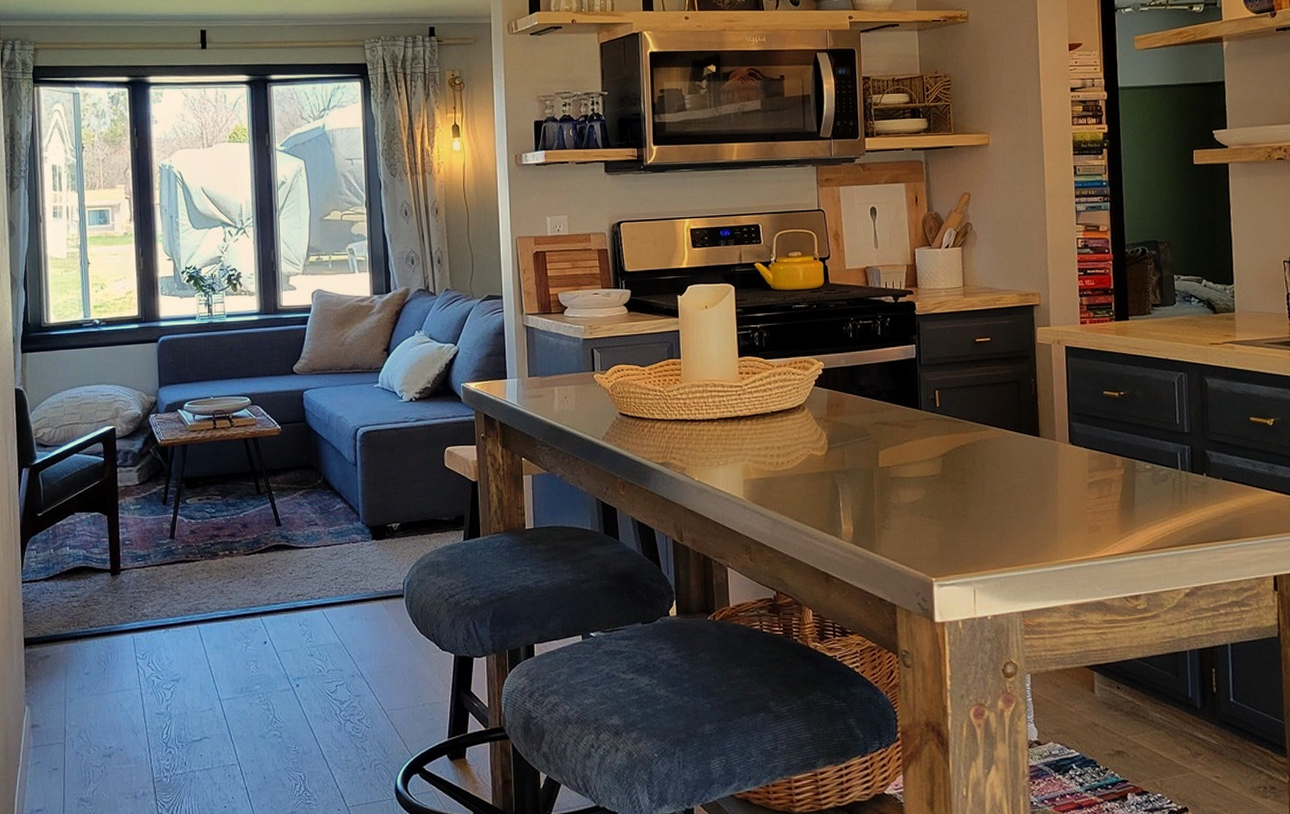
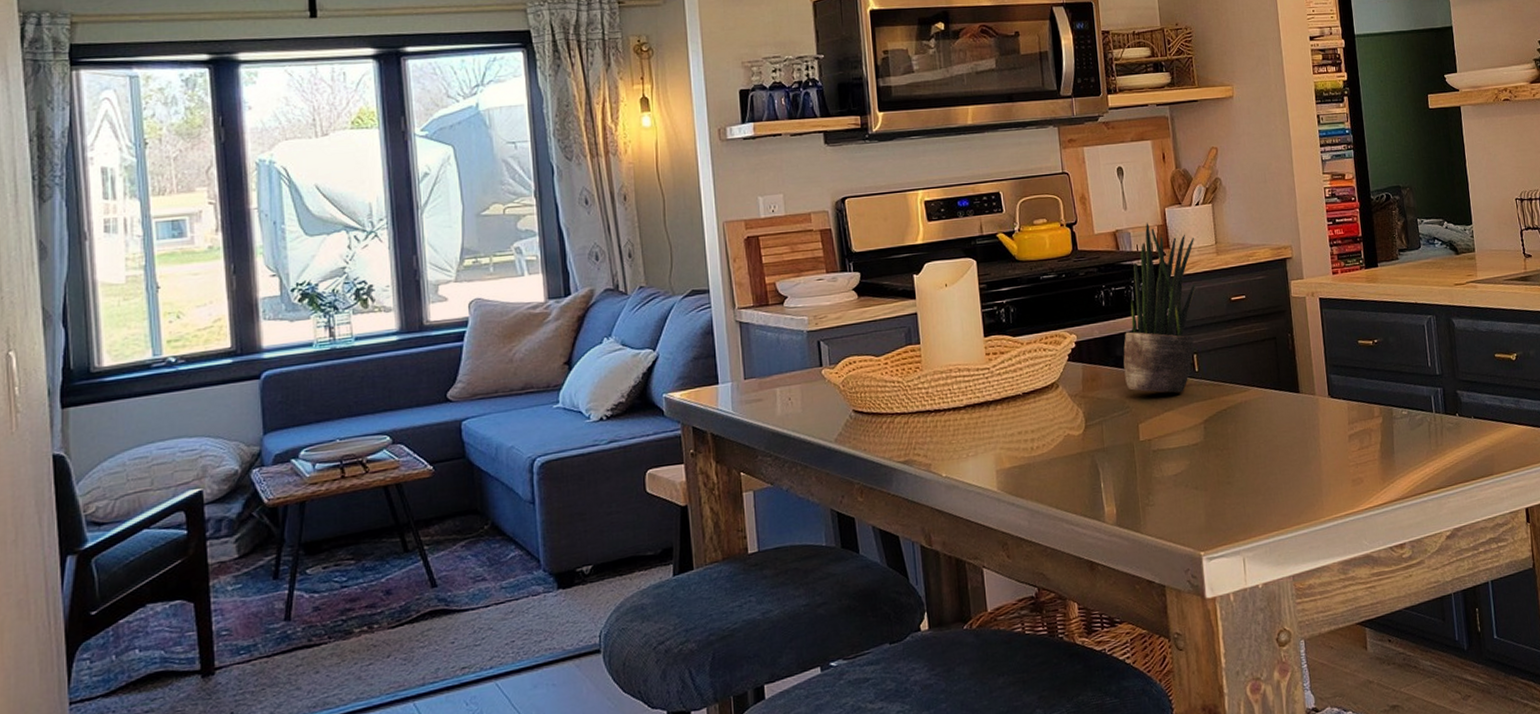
potted plant: none [867,261,942,426] -> present [1123,222,1196,393]

